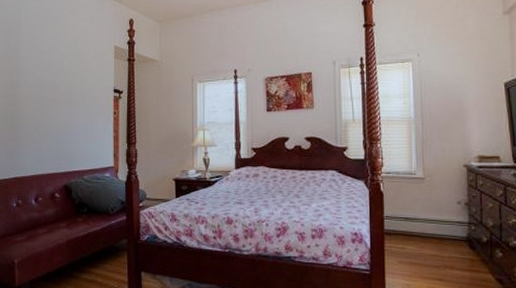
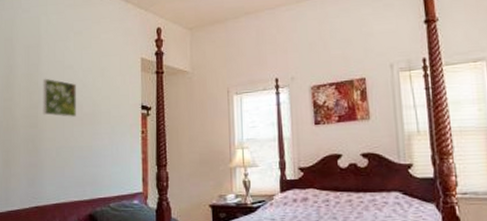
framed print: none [22,61,53,97] -> present [42,78,76,117]

